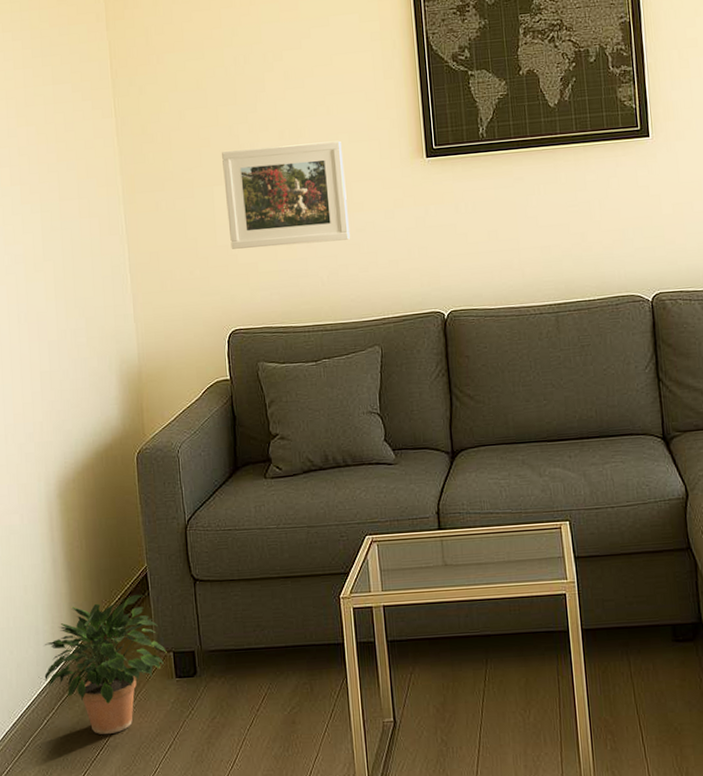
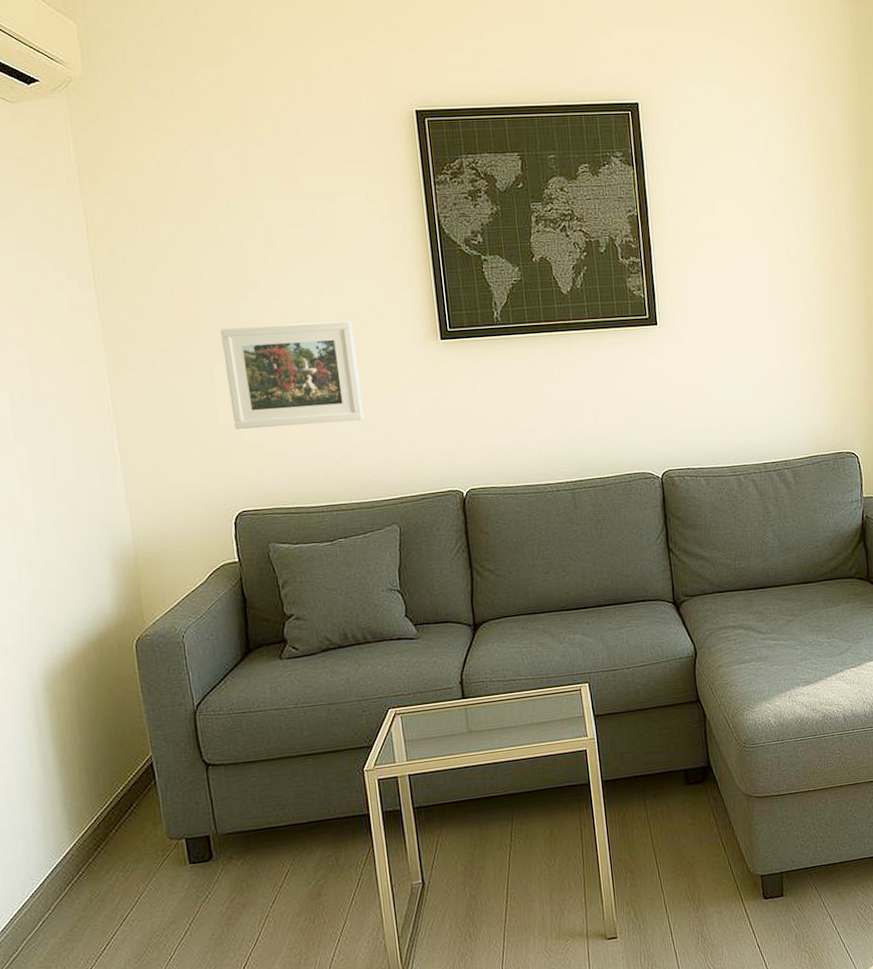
potted plant: present [44,594,167,734] -> none [35,784,178,930]

